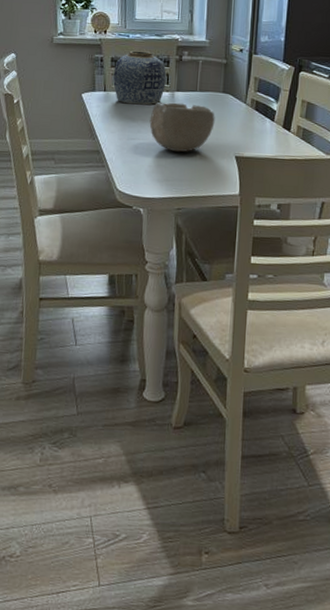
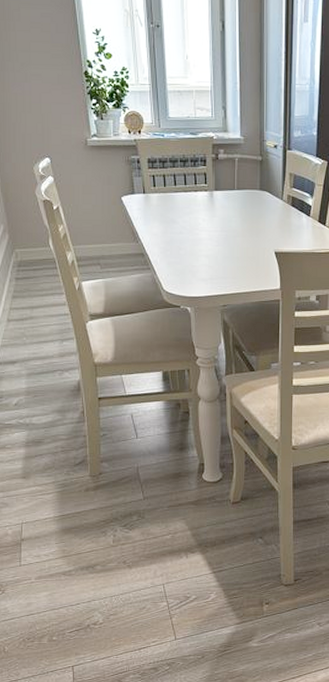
vase: present [113,50,167,105] -> none [152,149,204,206]
bowl: present [149,102,215,153] -> none [190,202,254,251]

